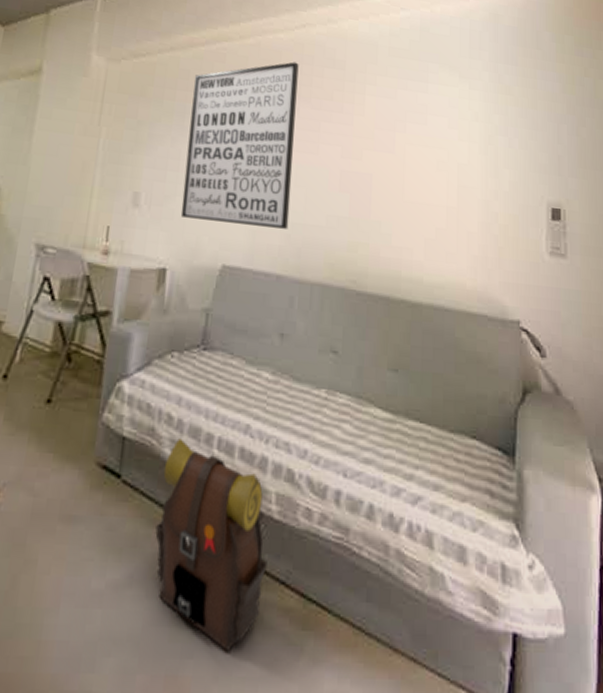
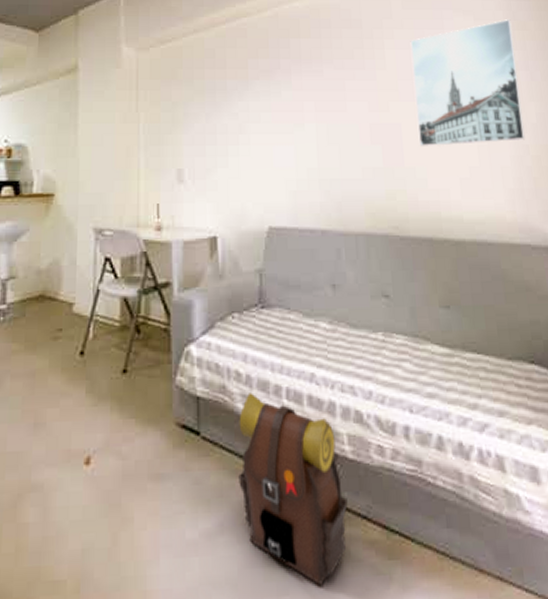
wall art: present [180,62,299,229] -> none [219,27,327,187]
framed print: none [388,81,496,208] -> present [410,19,526,146]

